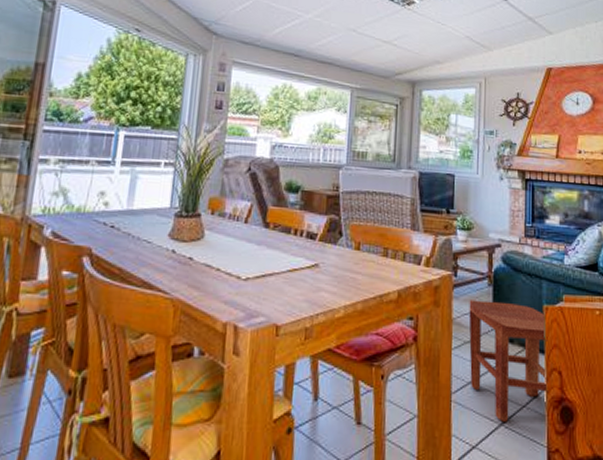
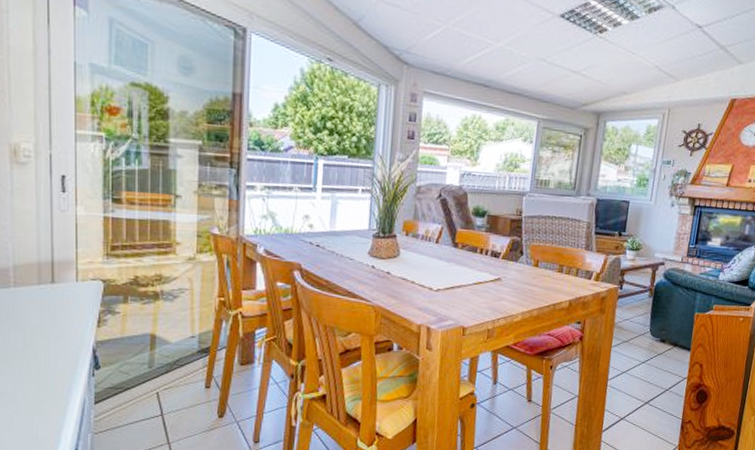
stool: present [469,300,549,422] -> none [625,308,695,401]

